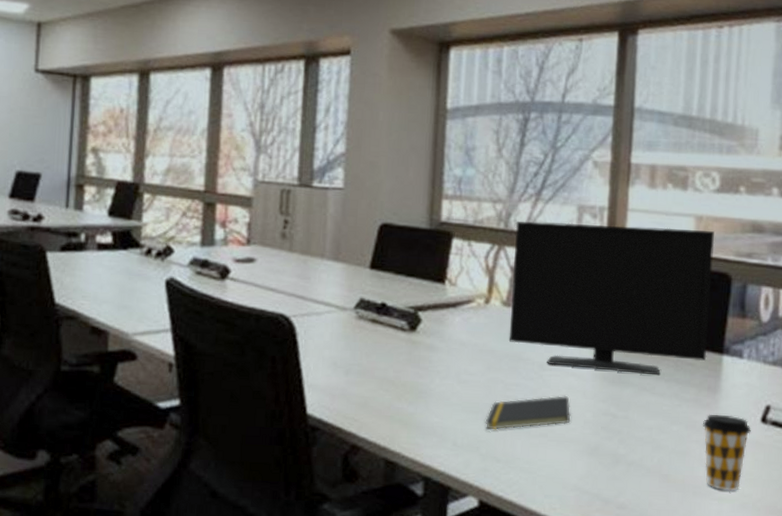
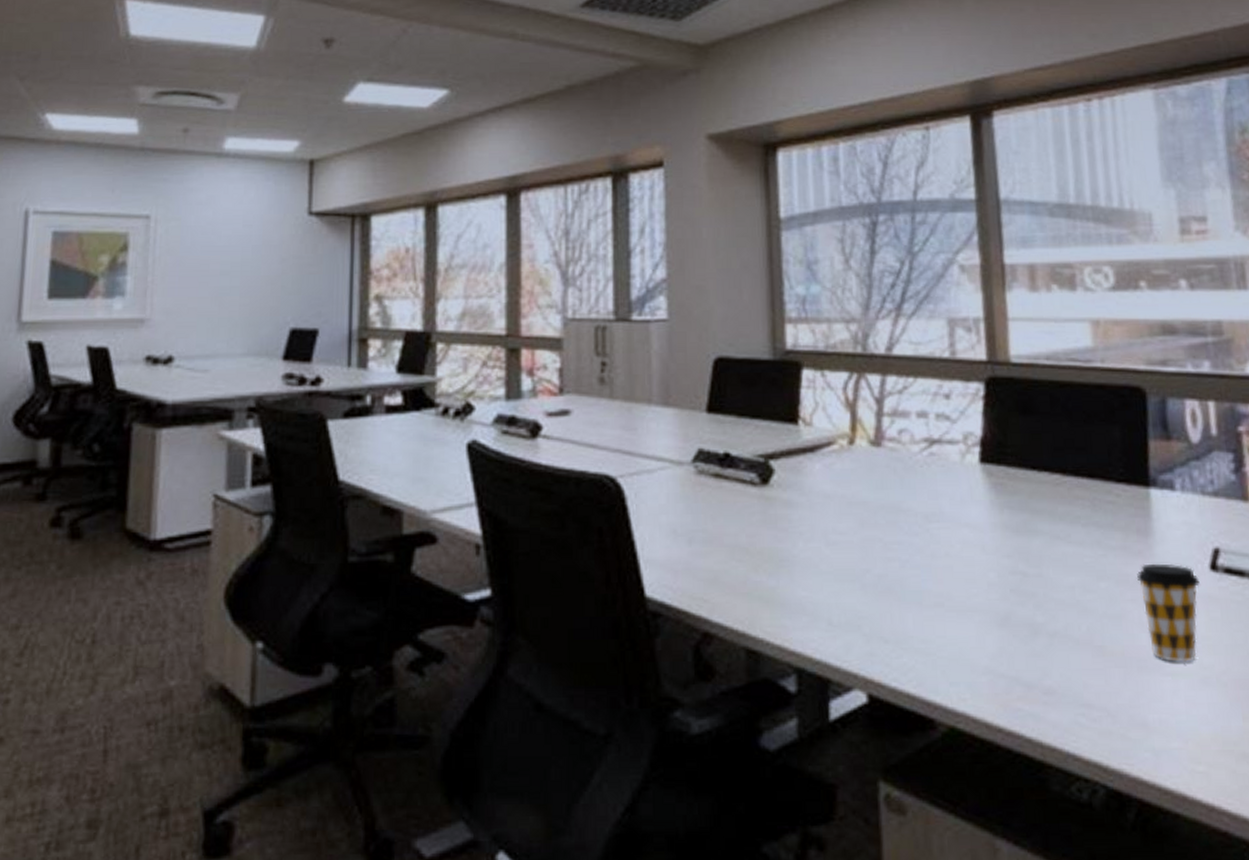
notepad: present [485,395,571,431] -> none [864,552,971,604]
monitor: present [508,221,715,376] -> none [875,336,1130,520]

